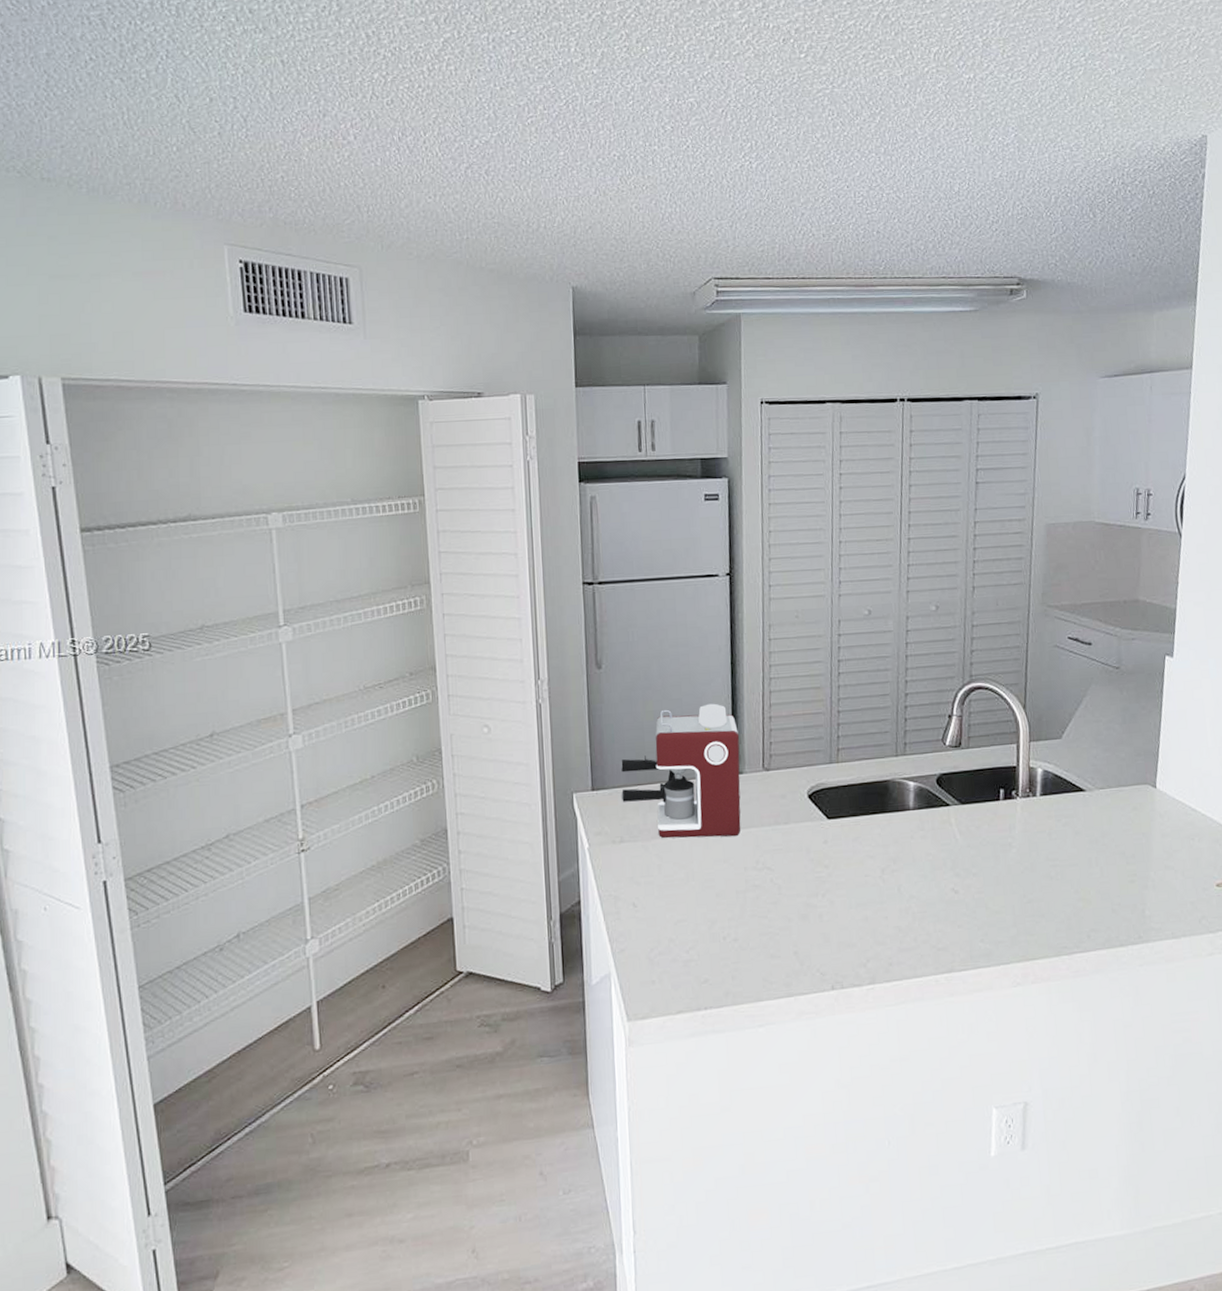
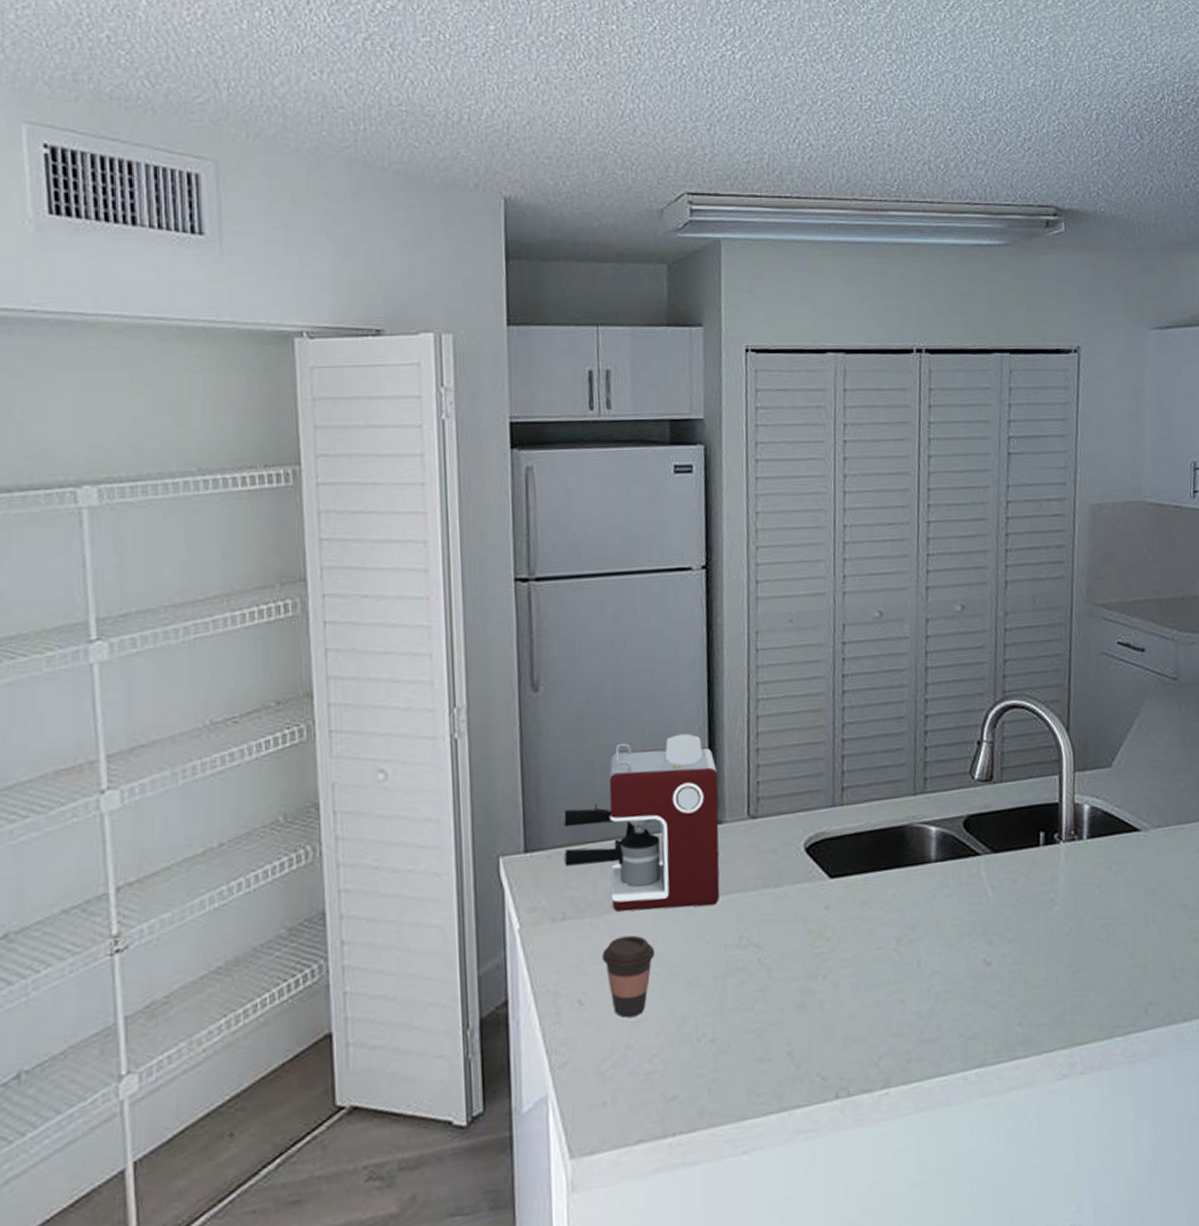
coffee cup: none [650,856,691,918] -> present [602,935,656,1018]

